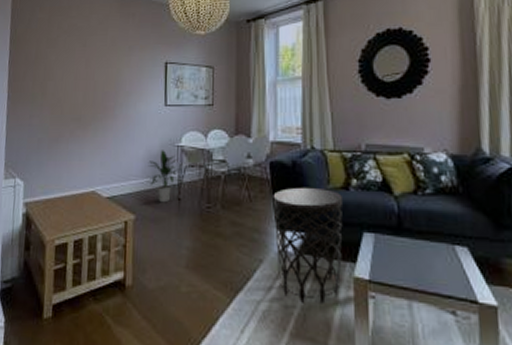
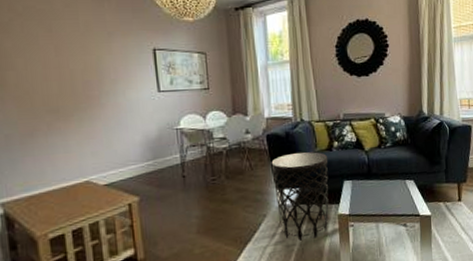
indoor plant: present [148,150,185,203] -> none [146,134,188,182]

